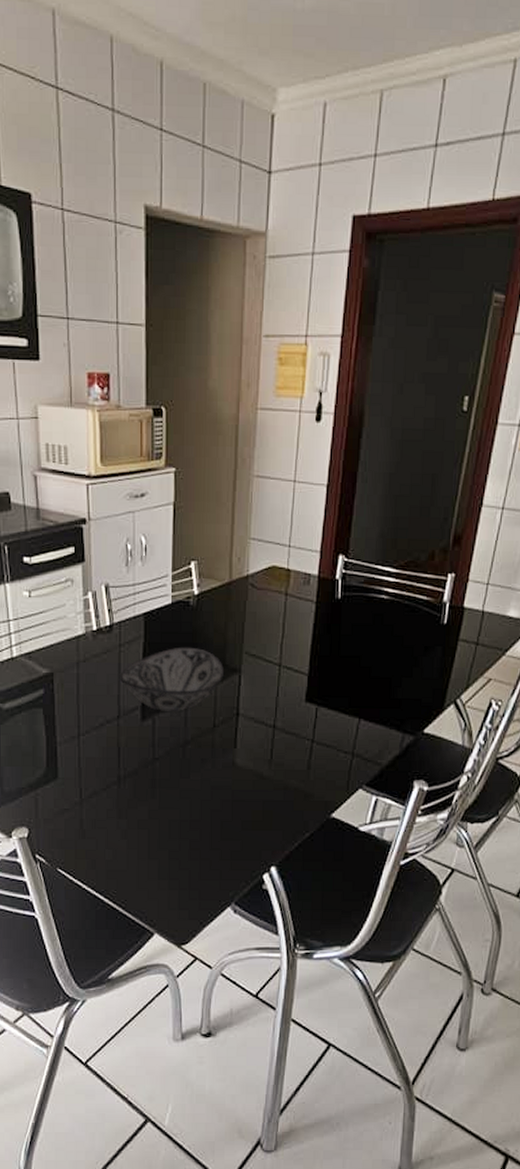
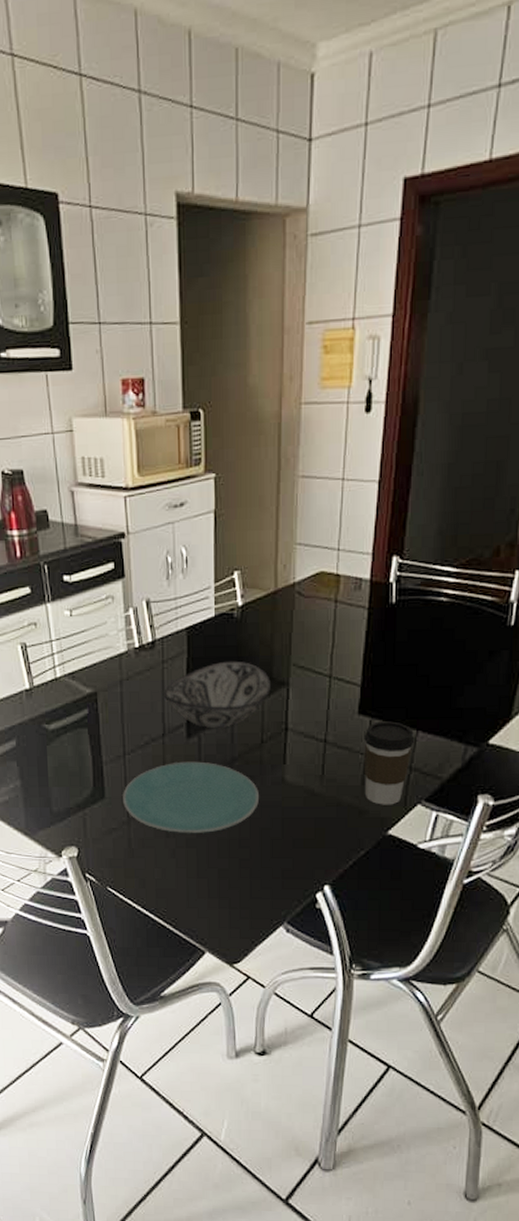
plate: none [76,743,211,814] -> present [123,761,260,833]
coffee cup: none [310,709,357,789] -> present [364,721,415,805]

